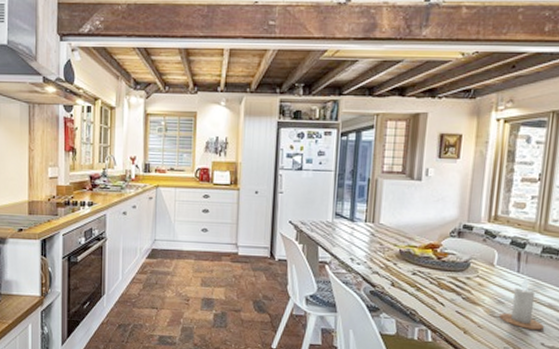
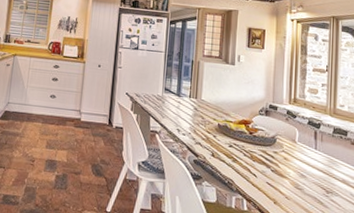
candle: present [498,277,544,330] -> none [302,154,340,203]

